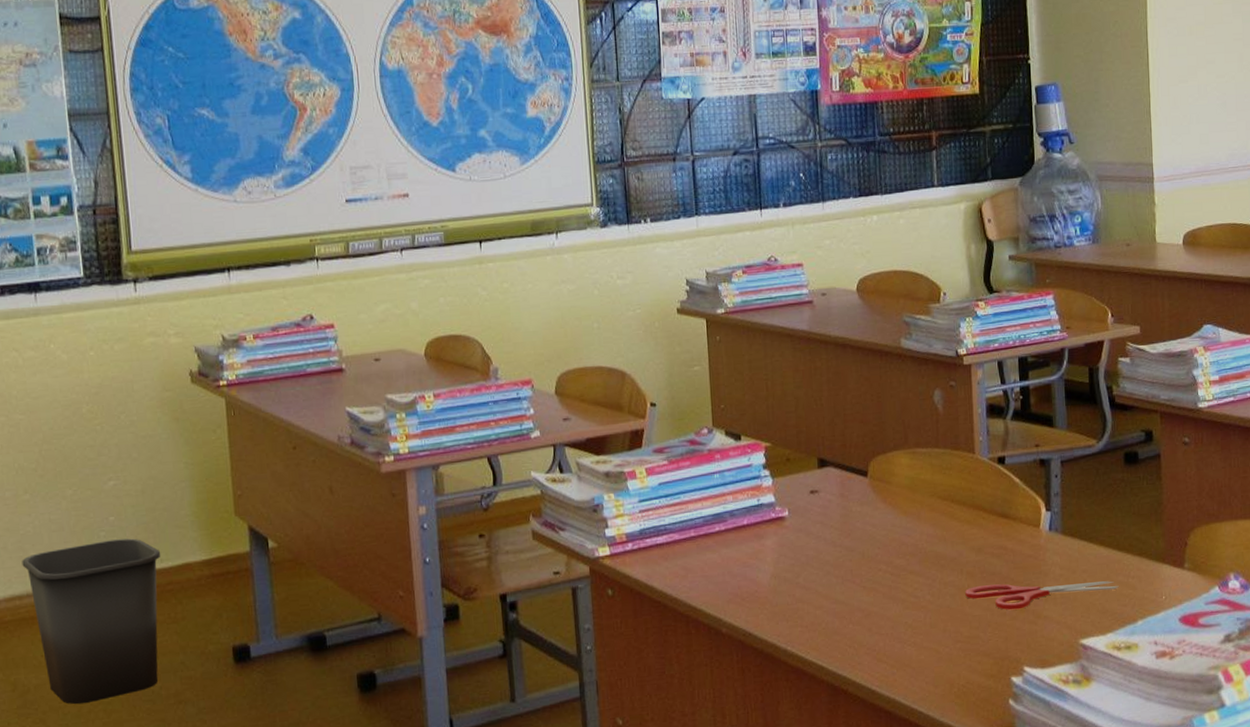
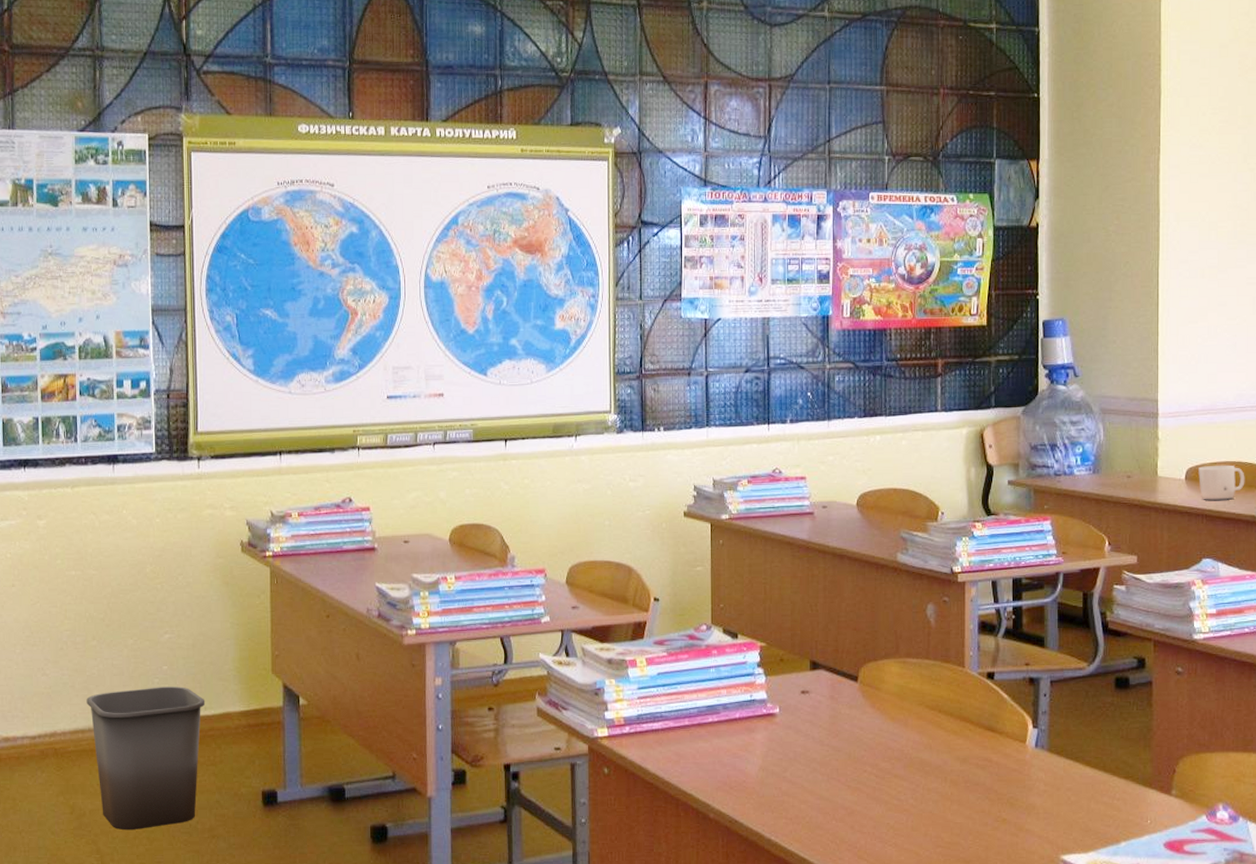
scissors: present [965,581,1119,611] -> none [948,795,1103,821]
mug: none [1195,227,1241,265] -> present [1198,465,1245,500]

